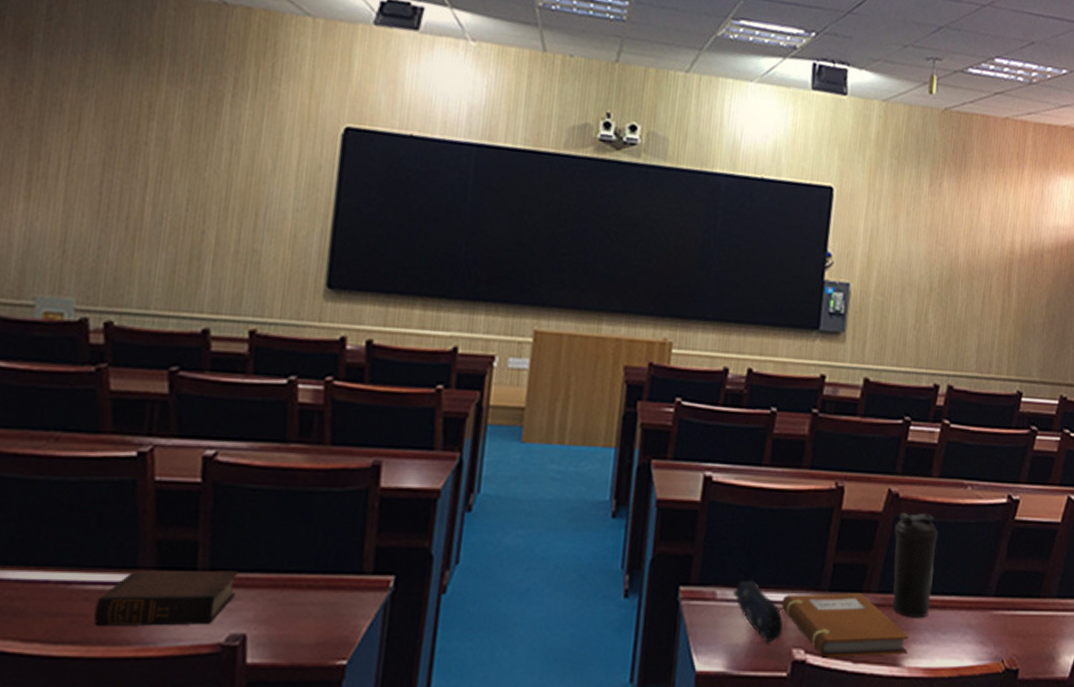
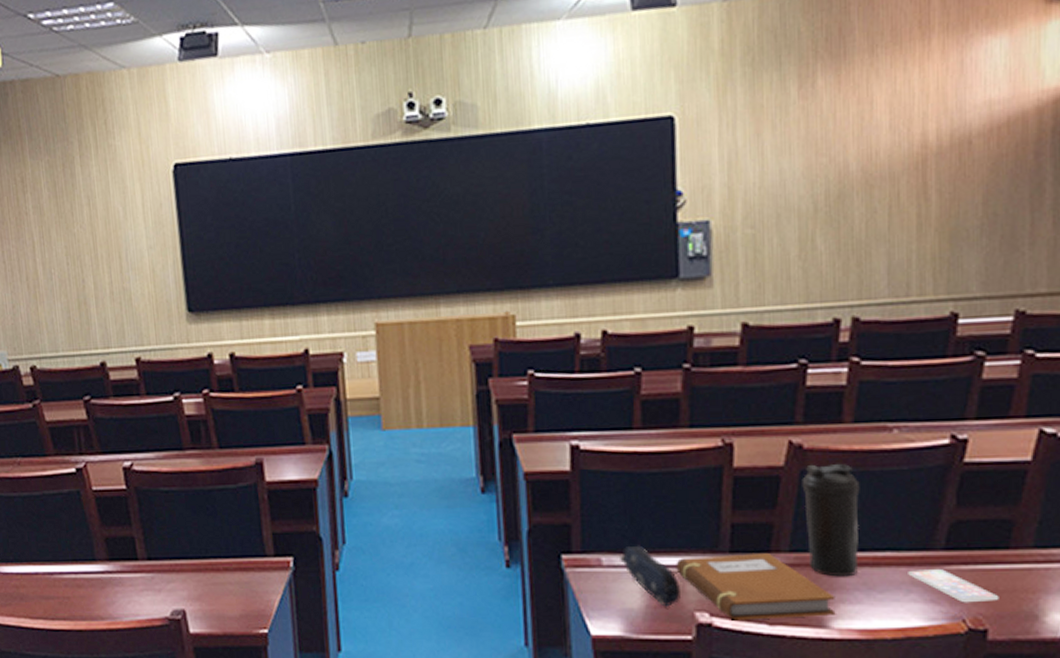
book: present [94,570,238,627] -> none [73,559,170,607]
smartphone: none [966,613,1029,645] -> present [908,569,999,603]

